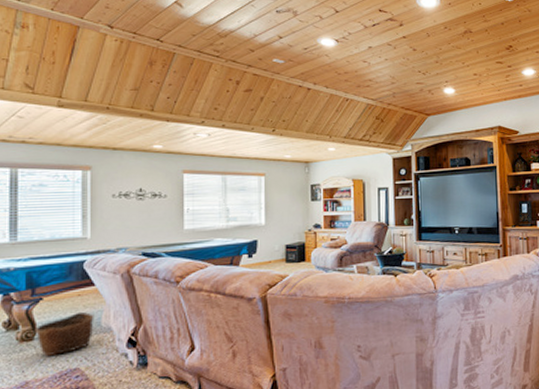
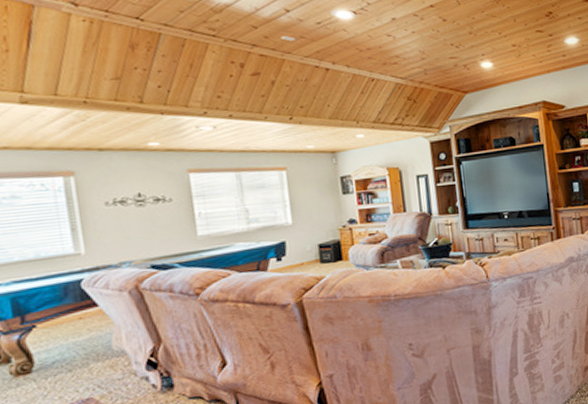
basket: present [34,311,94,357] -> none [31,336,104,390]

